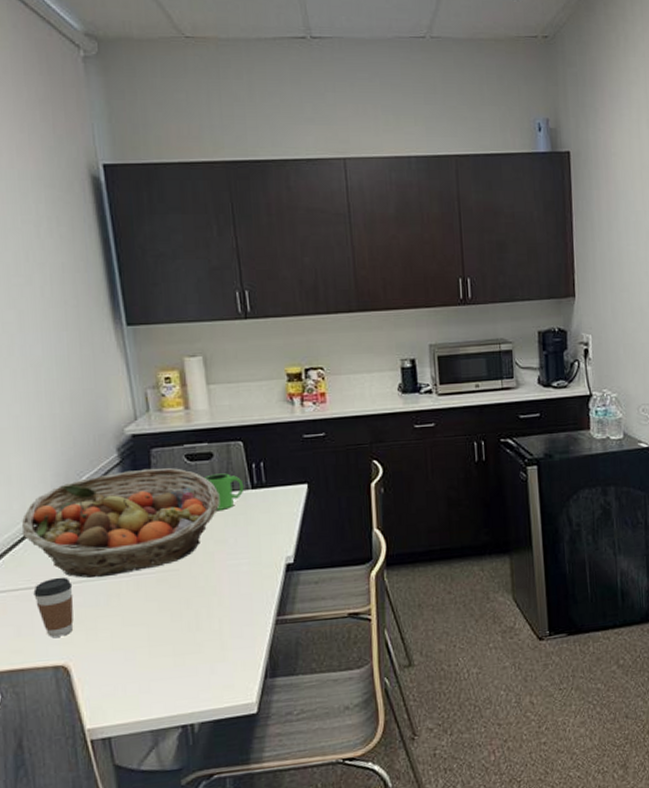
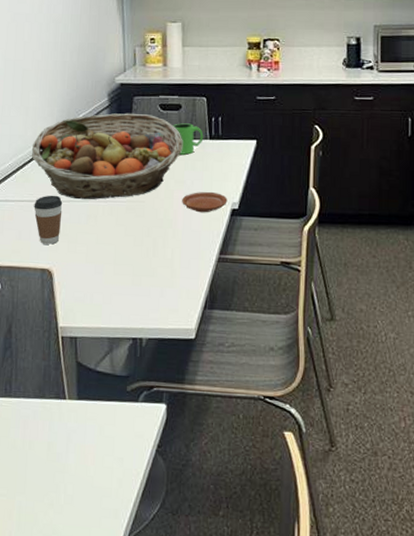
plate: none [225,547,280,574] -> present [182,191,228,213]

